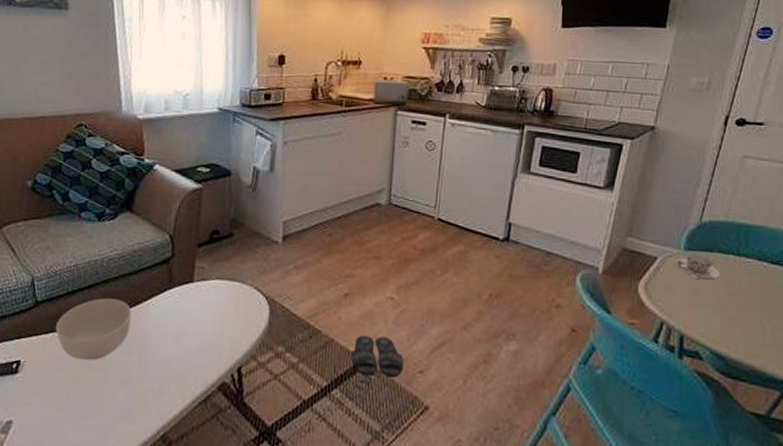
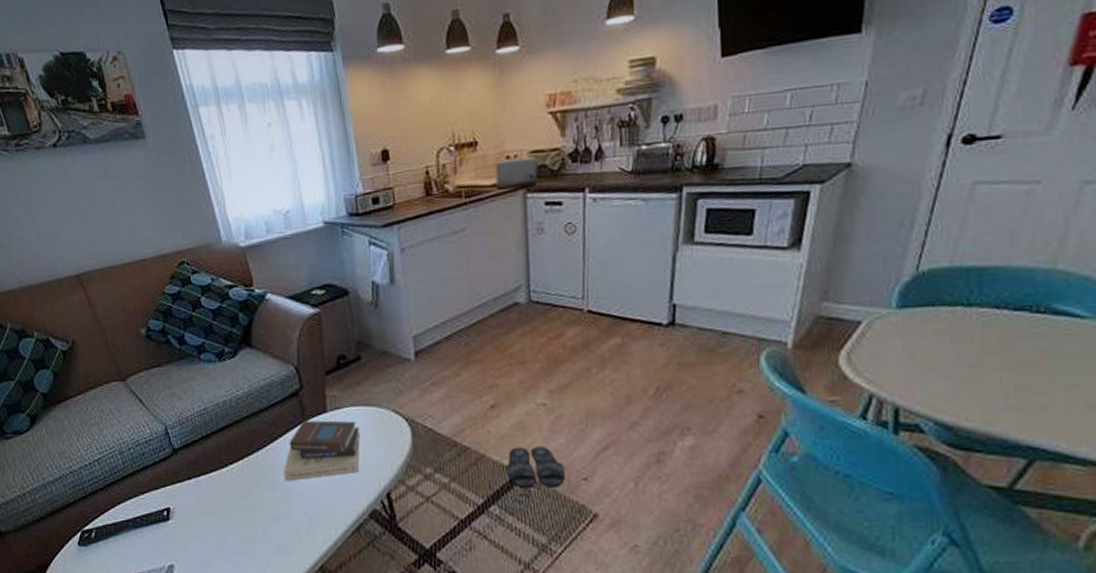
bowl: present [55,298,132,360] -> none [196,438,271,501]
books: none [141,288,222,346] -> present [283,420,361,481]
teacup: present [676,253,720,279] -> none [886,310,945,340]

